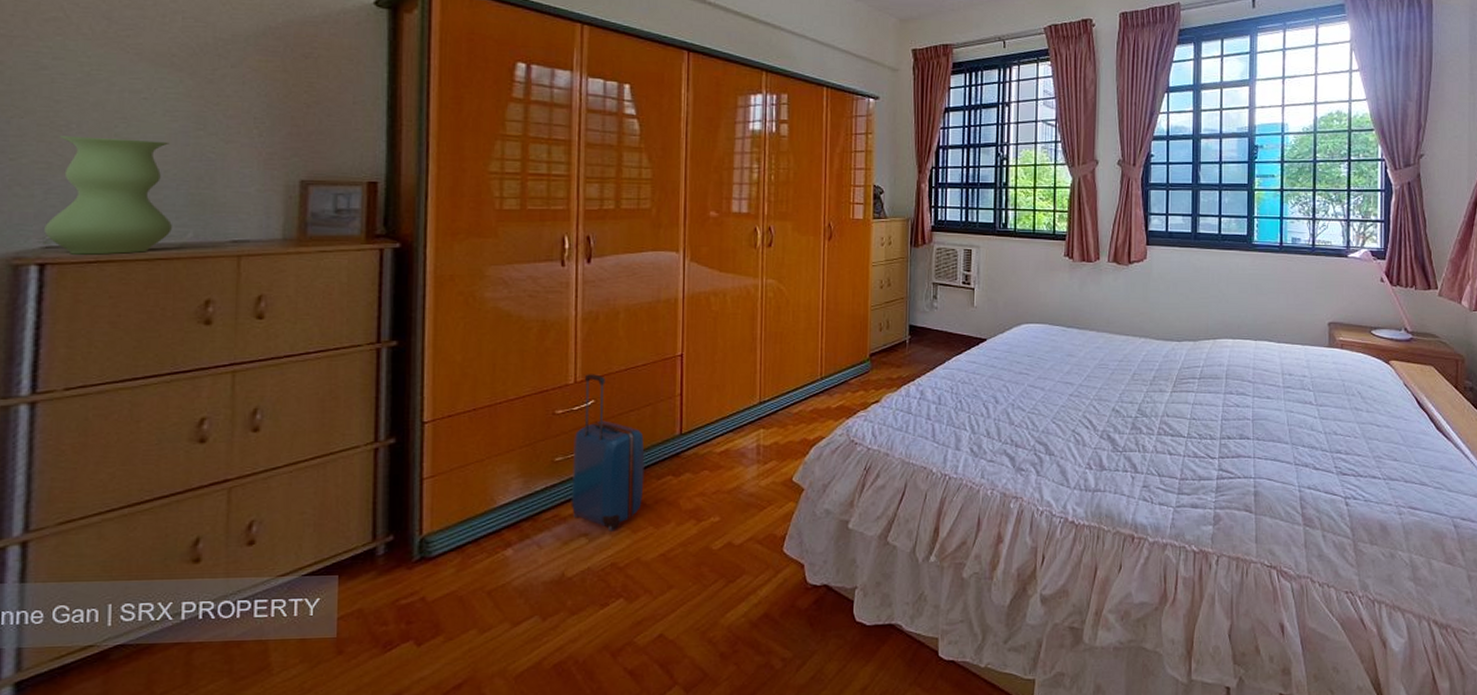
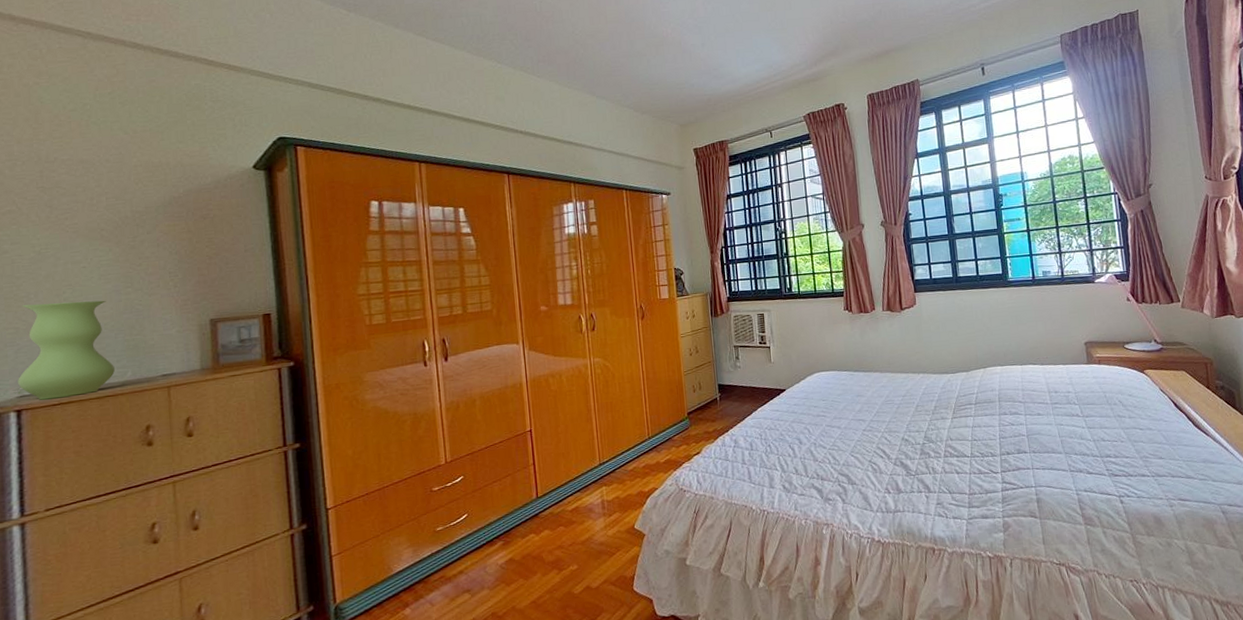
suitcase: present [570,374,645,532] -> none [450,454,512,586]

